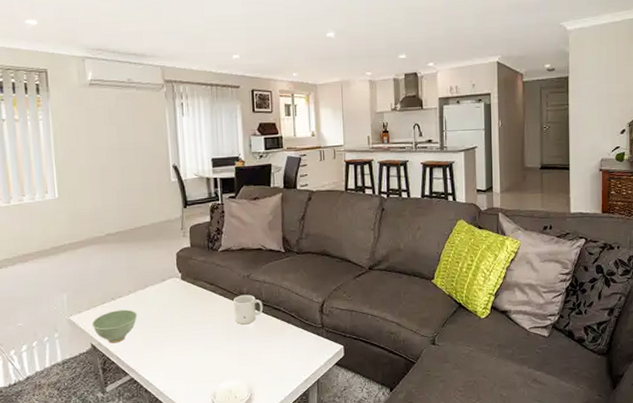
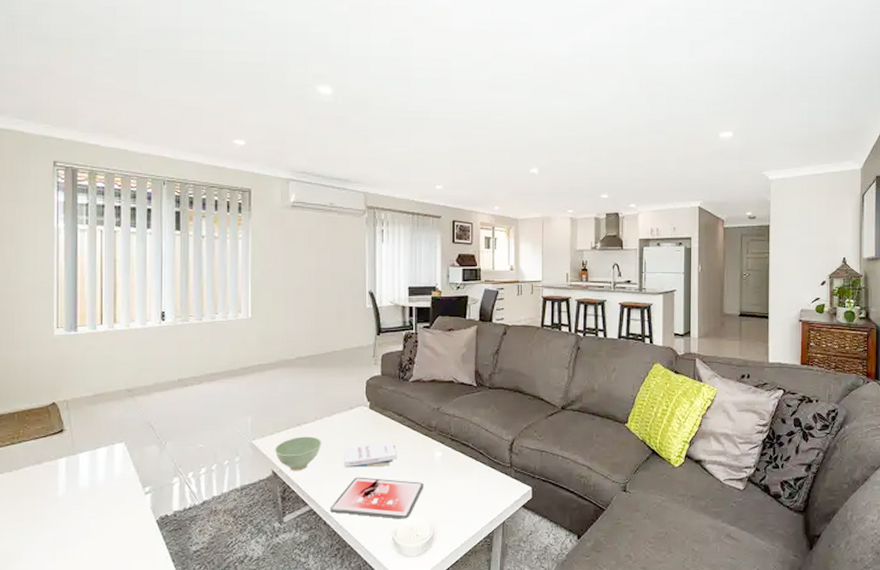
tablet: none [149,345,239,383] -> present [330,477,423,519]
books: none [158,309,211,338] -> present [343,441,397,468]
mug: present [233,294,264,325] -> none [421,428,452,459]

